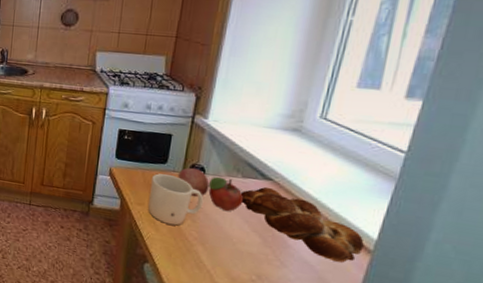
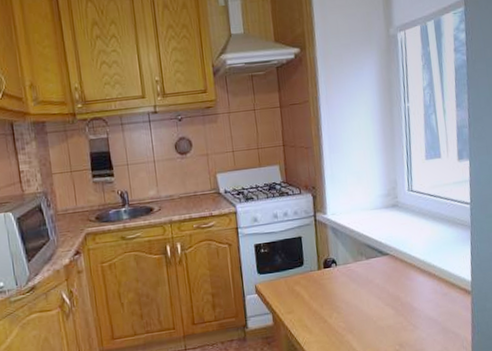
mug: present [147,173,204,226] -> none [293,274,343,324]
fruit: present [178,167,210,197] -> none [315,262,343,290]
fruit: present [208,176,244,212] -> none [342,263,373,295]
bread loaf: present [241,186,364,263] -> none [369,261,465,310]

